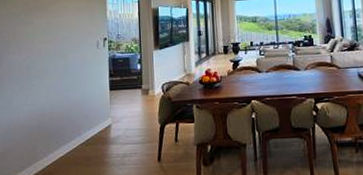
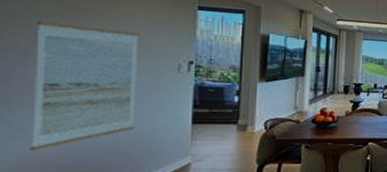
wall art: none [13,19,73,117] -> present [30,21,140,151]

